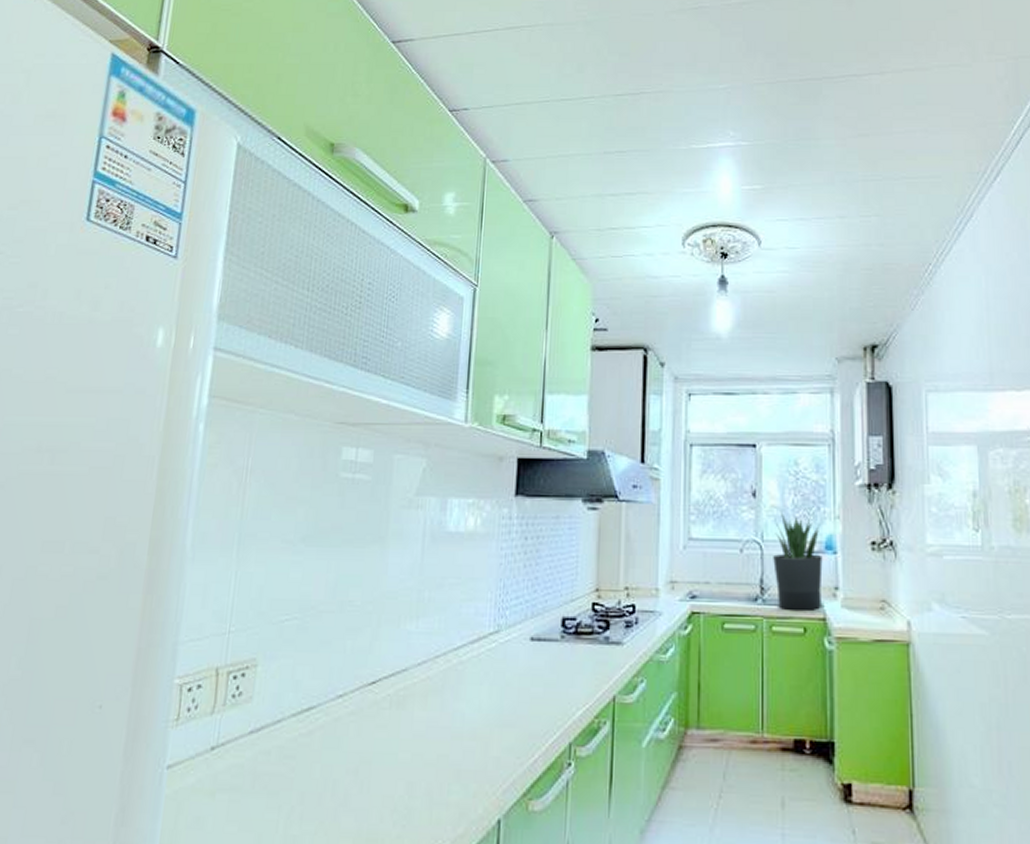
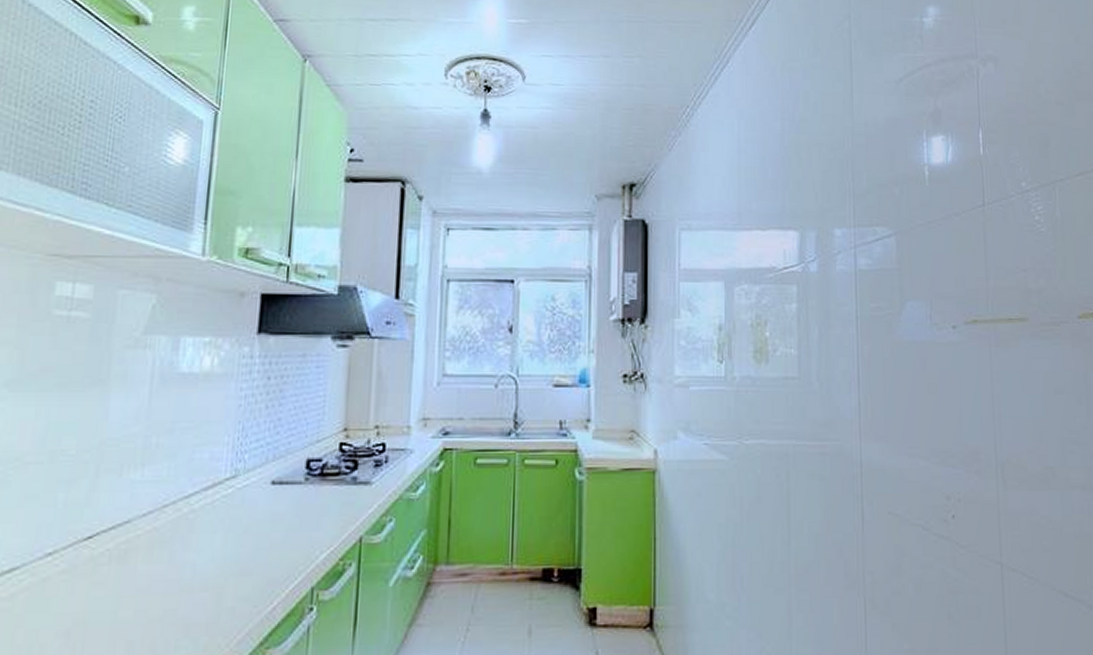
planter: present [773,512,823,612] -> none [527,347,576,444]

